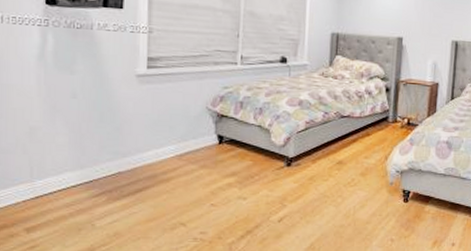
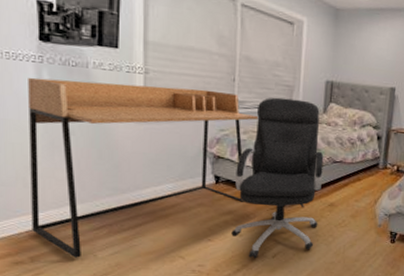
desk: none [29,41,263,228] -> present [28,77,259,258]
office chair: none [235,52,331,223] -> present [231,97,324,258]

